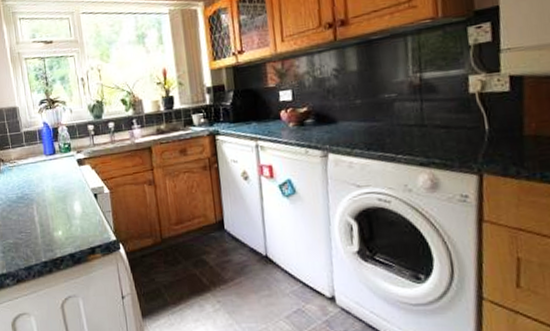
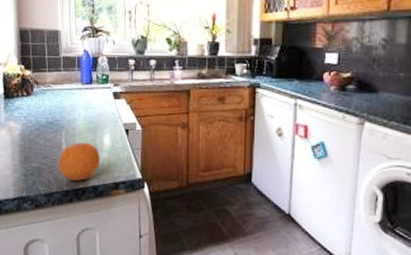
fruit: none [33,212,74,251] -> present [58,142,100,181]

